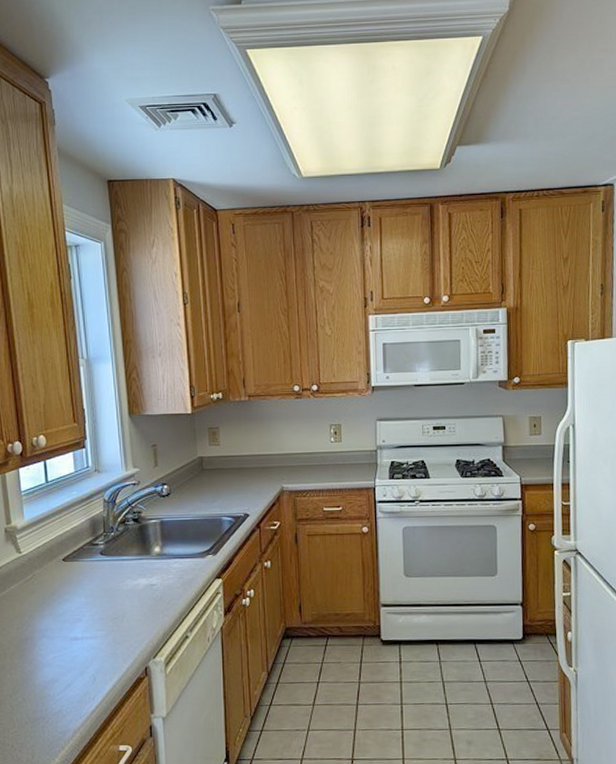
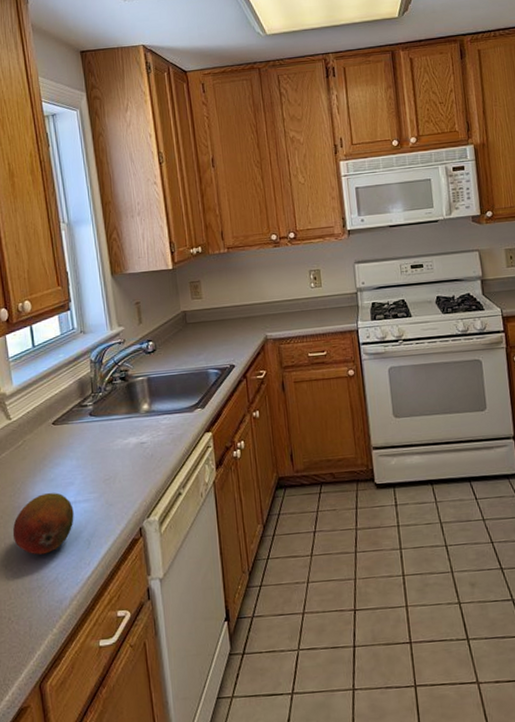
fruit: none [18,628,81,687] -> present [12,493,74,555]

